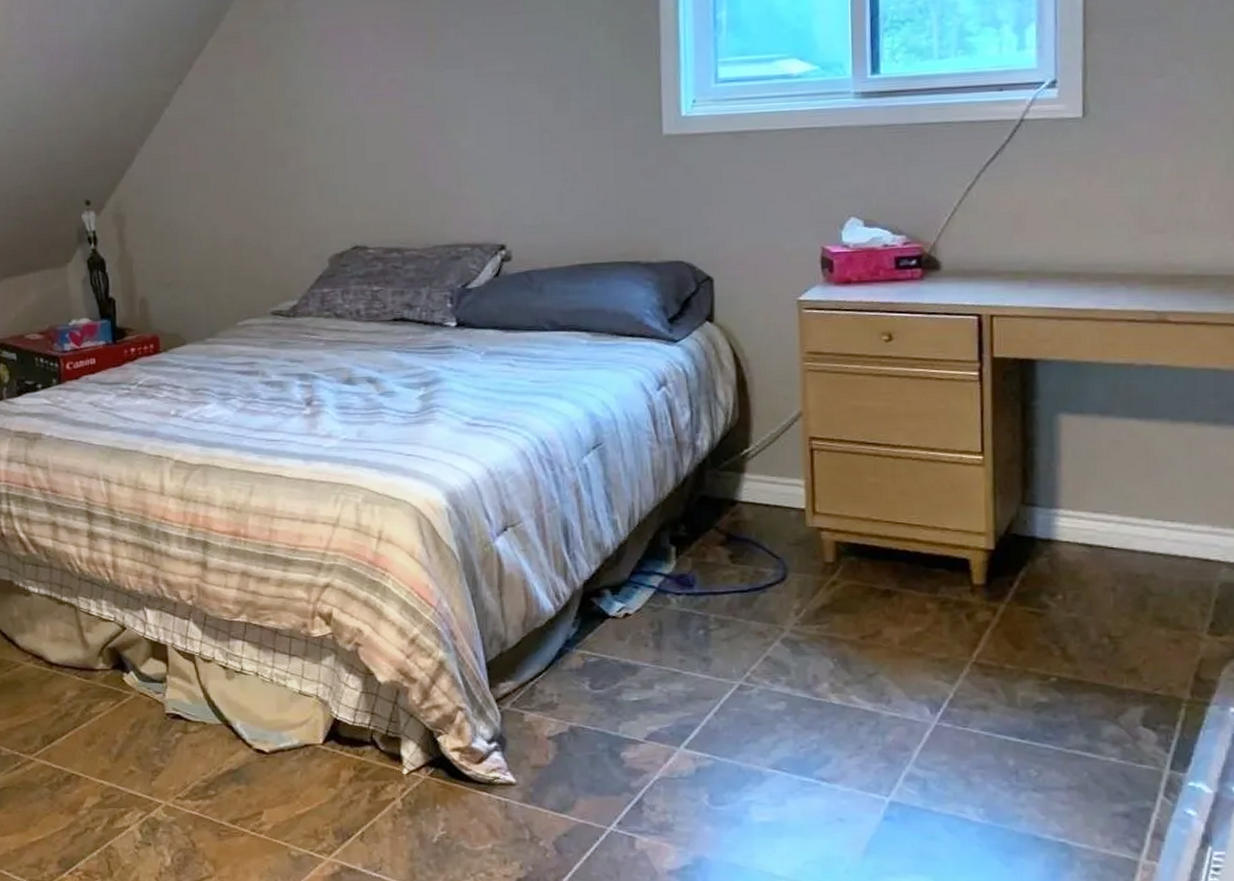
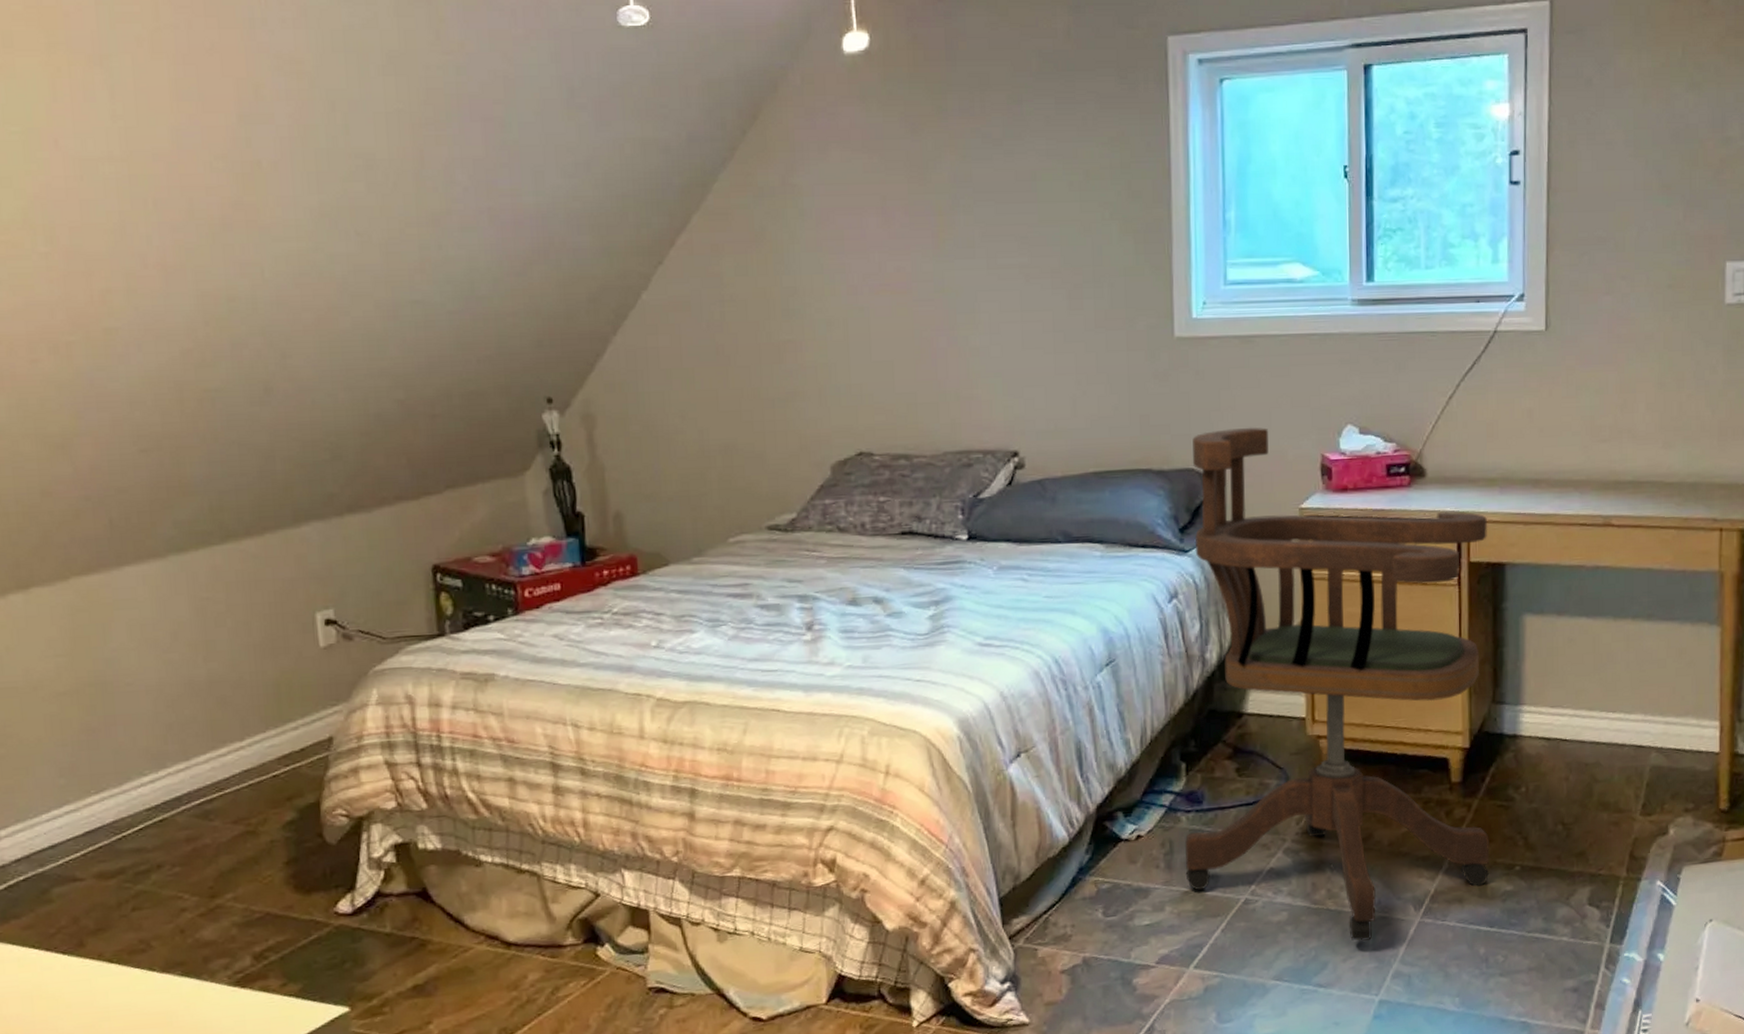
office chair: none [675,220,1020,739] -> present [1185,427,1490,941]

